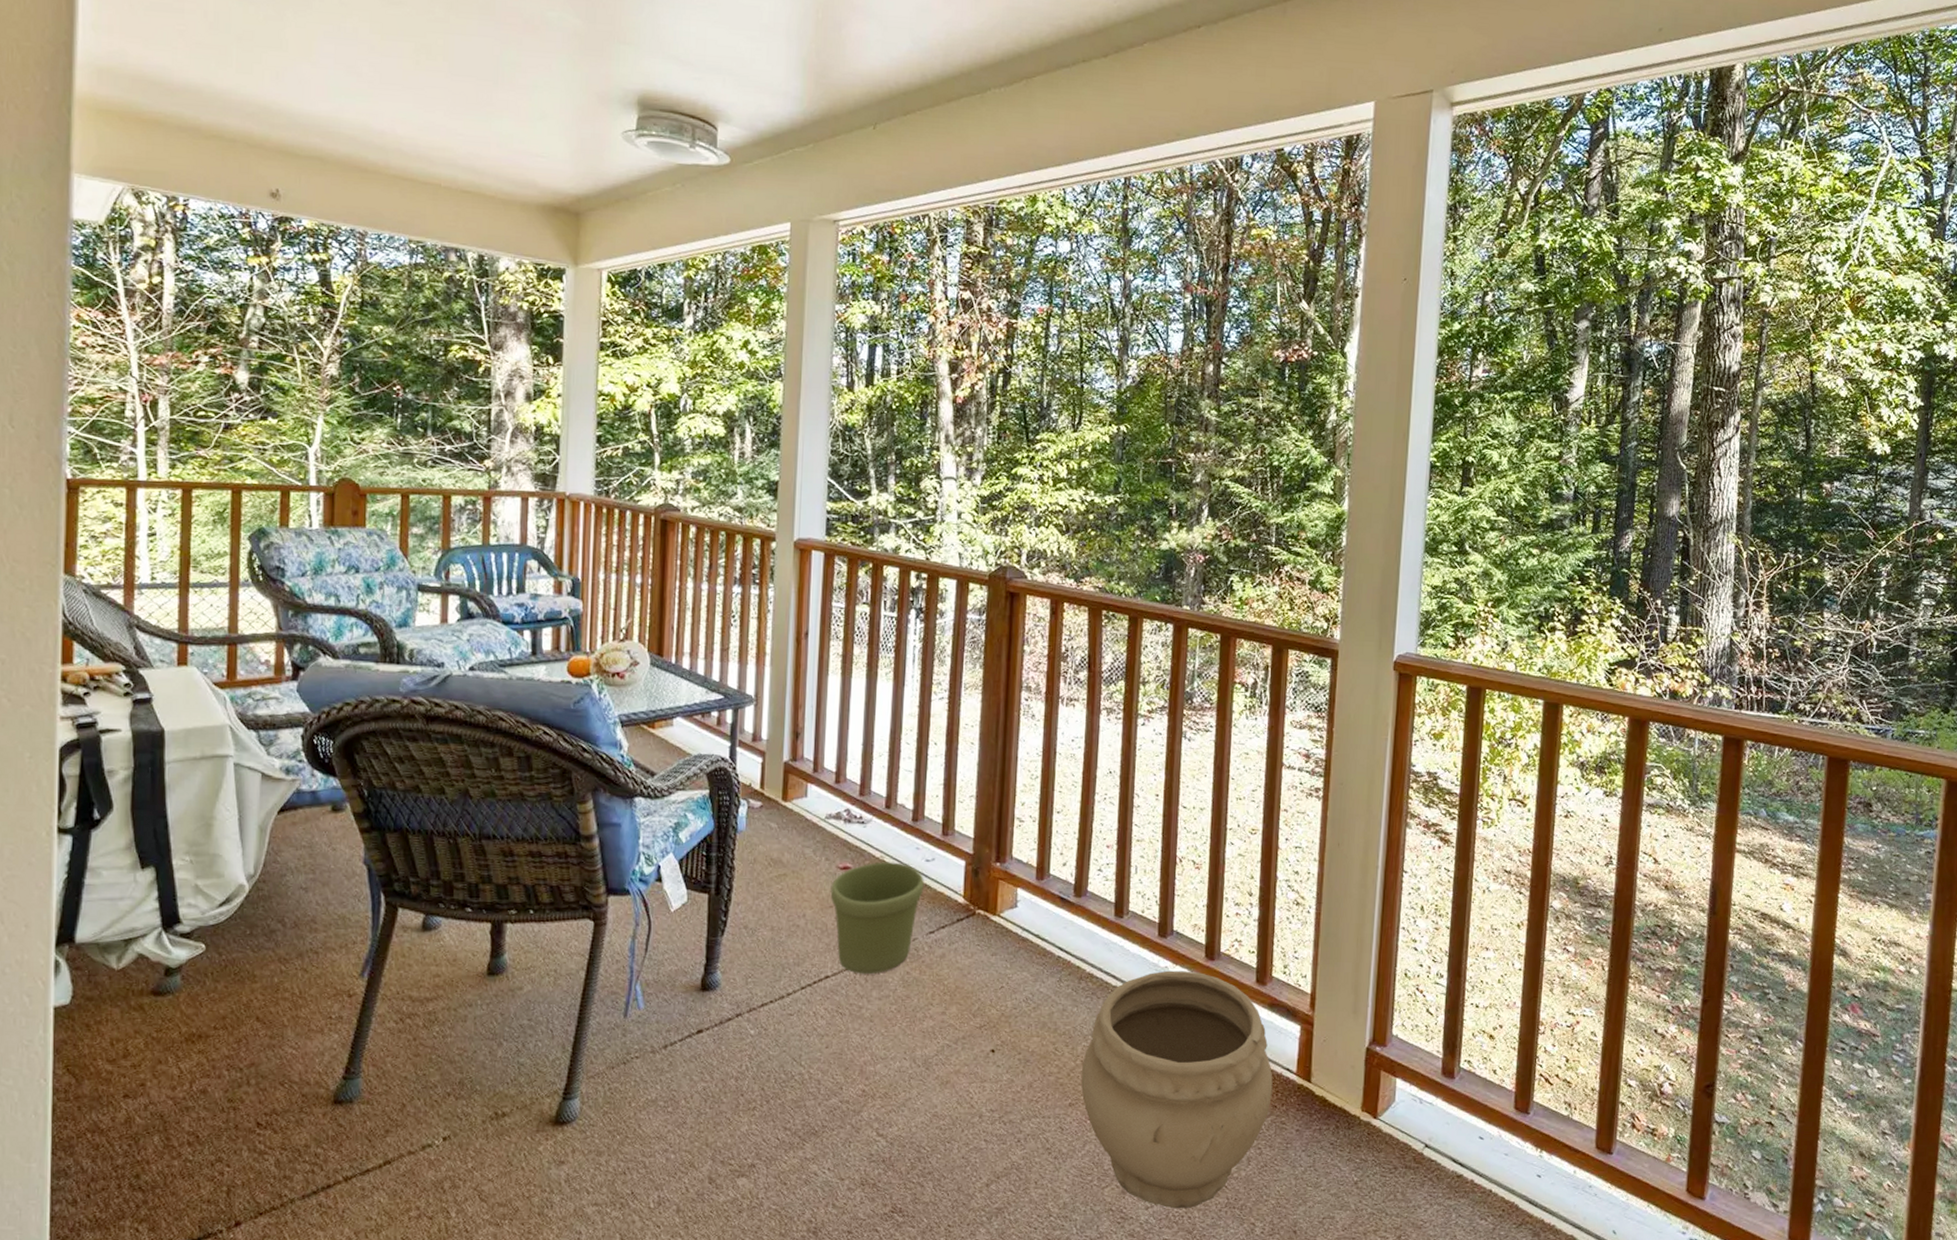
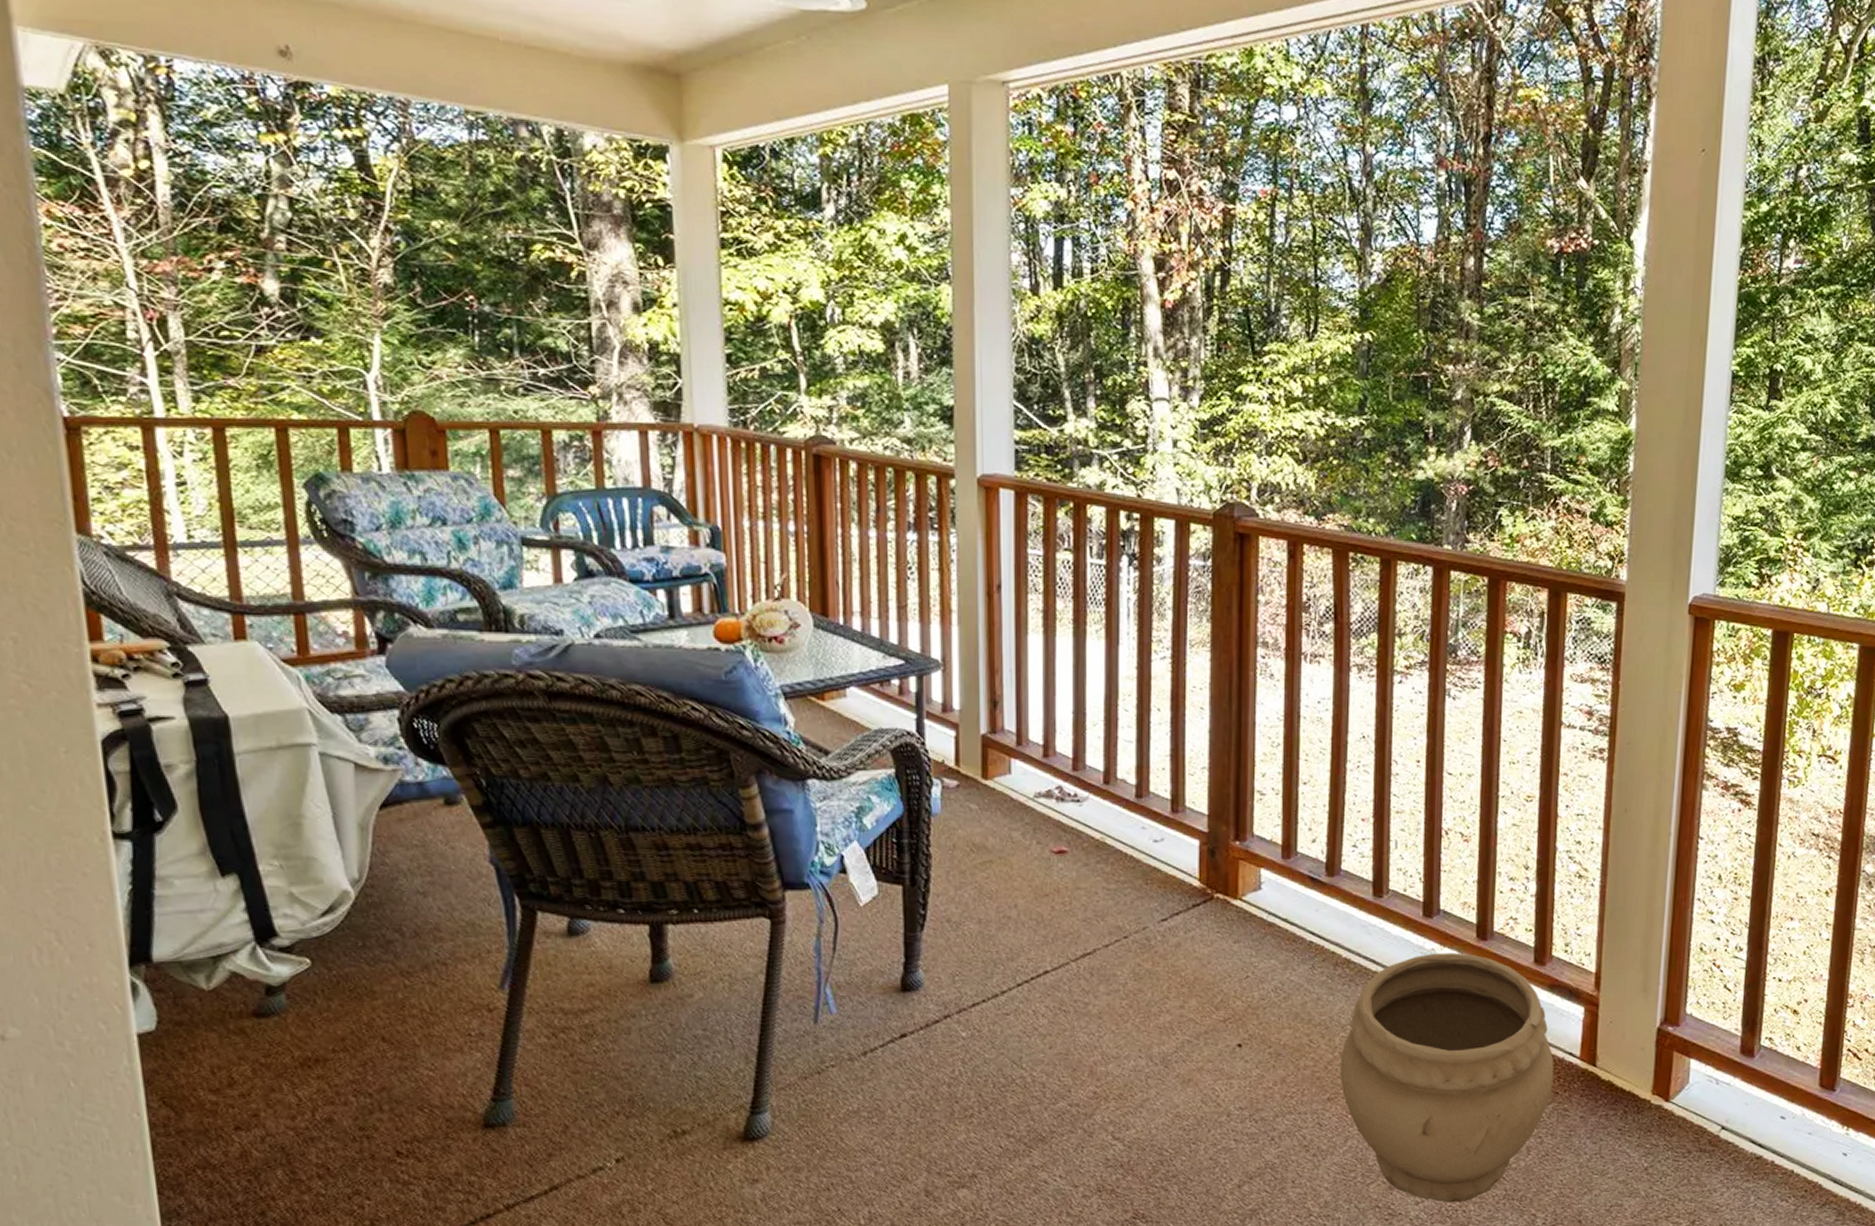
flower pot: present [830,862,924,975] -> none [1045,844,1153,968]

